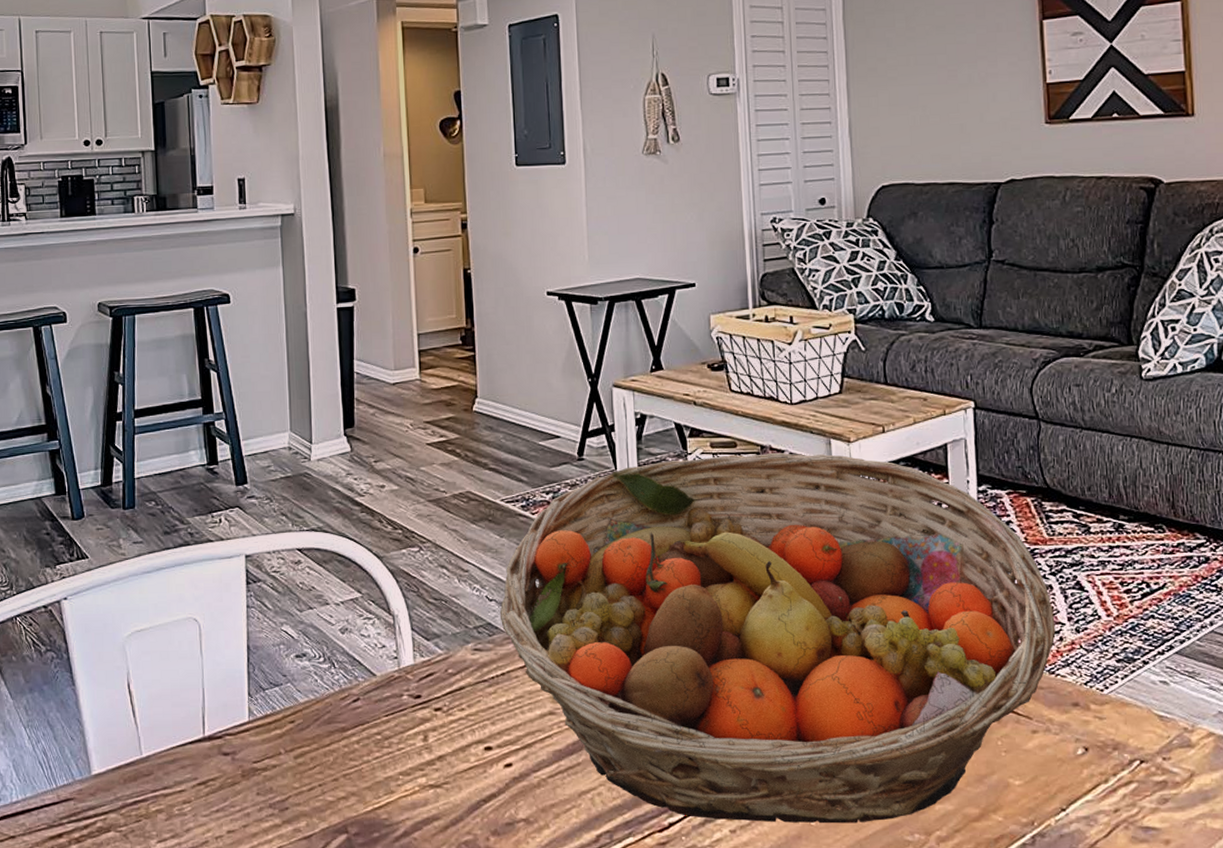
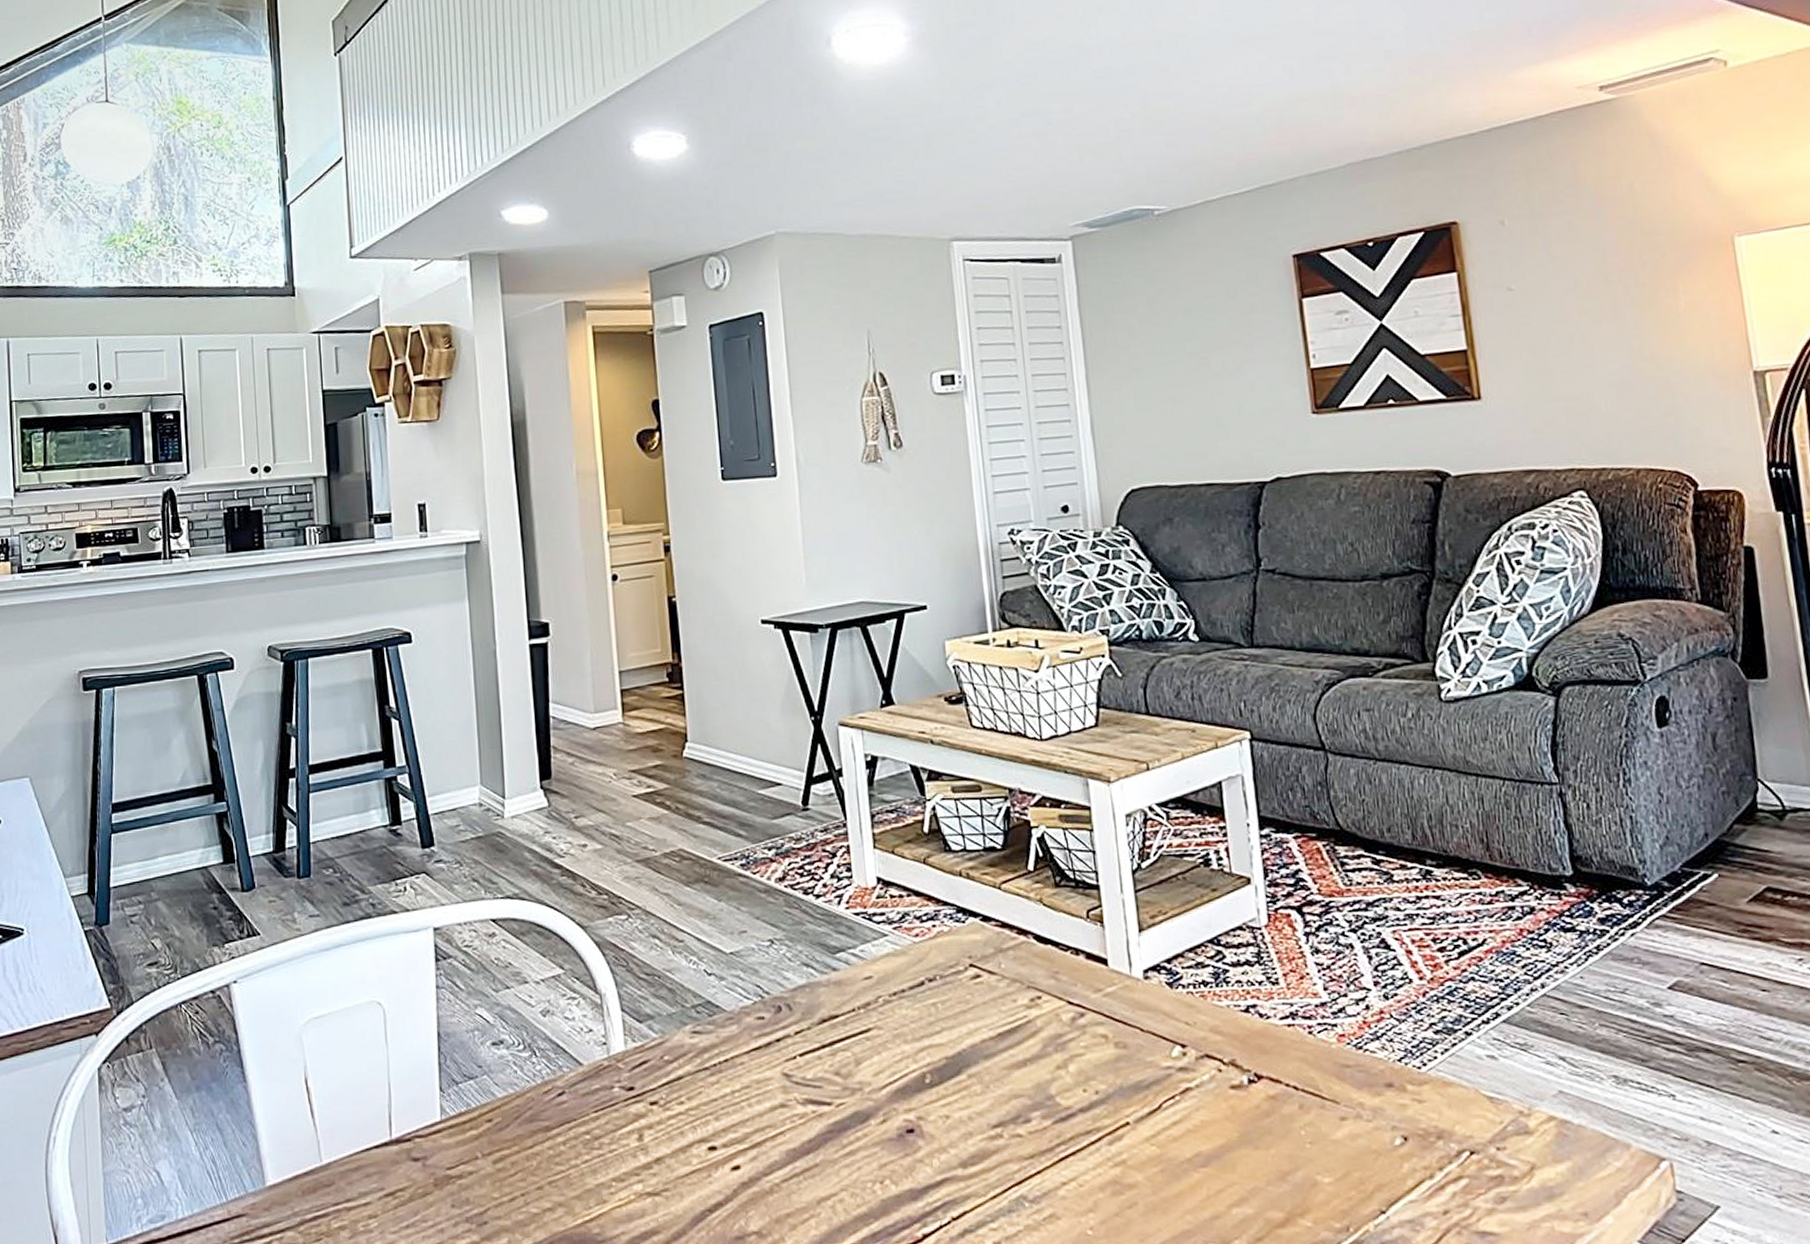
fruit basket: present [499,453,1056,824] -> none [720,796,1361,1233]

